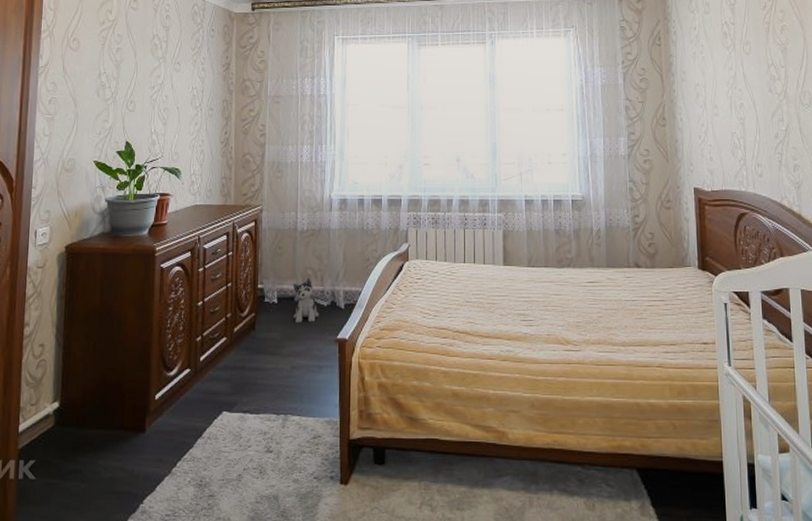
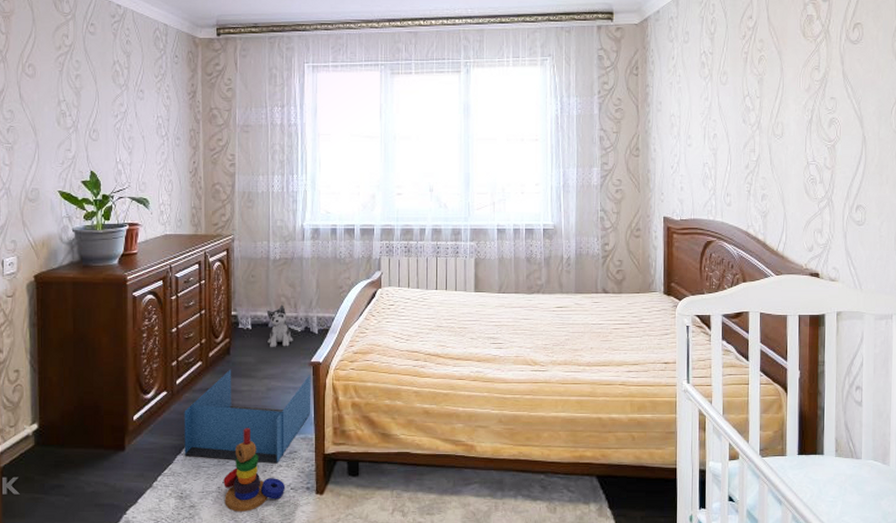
storage bin: none [205,345,337,449] -> present [184,369,311,464]
stacking toy: none [244,409,309,503] -> present [223,428,286,512]

